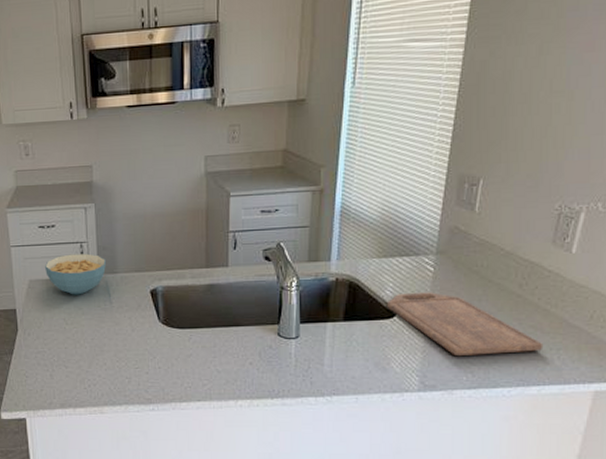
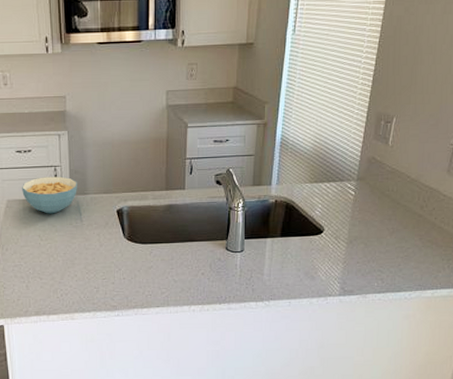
cutting board: present [386,292,544,355] -> none [316,212,438,265]

